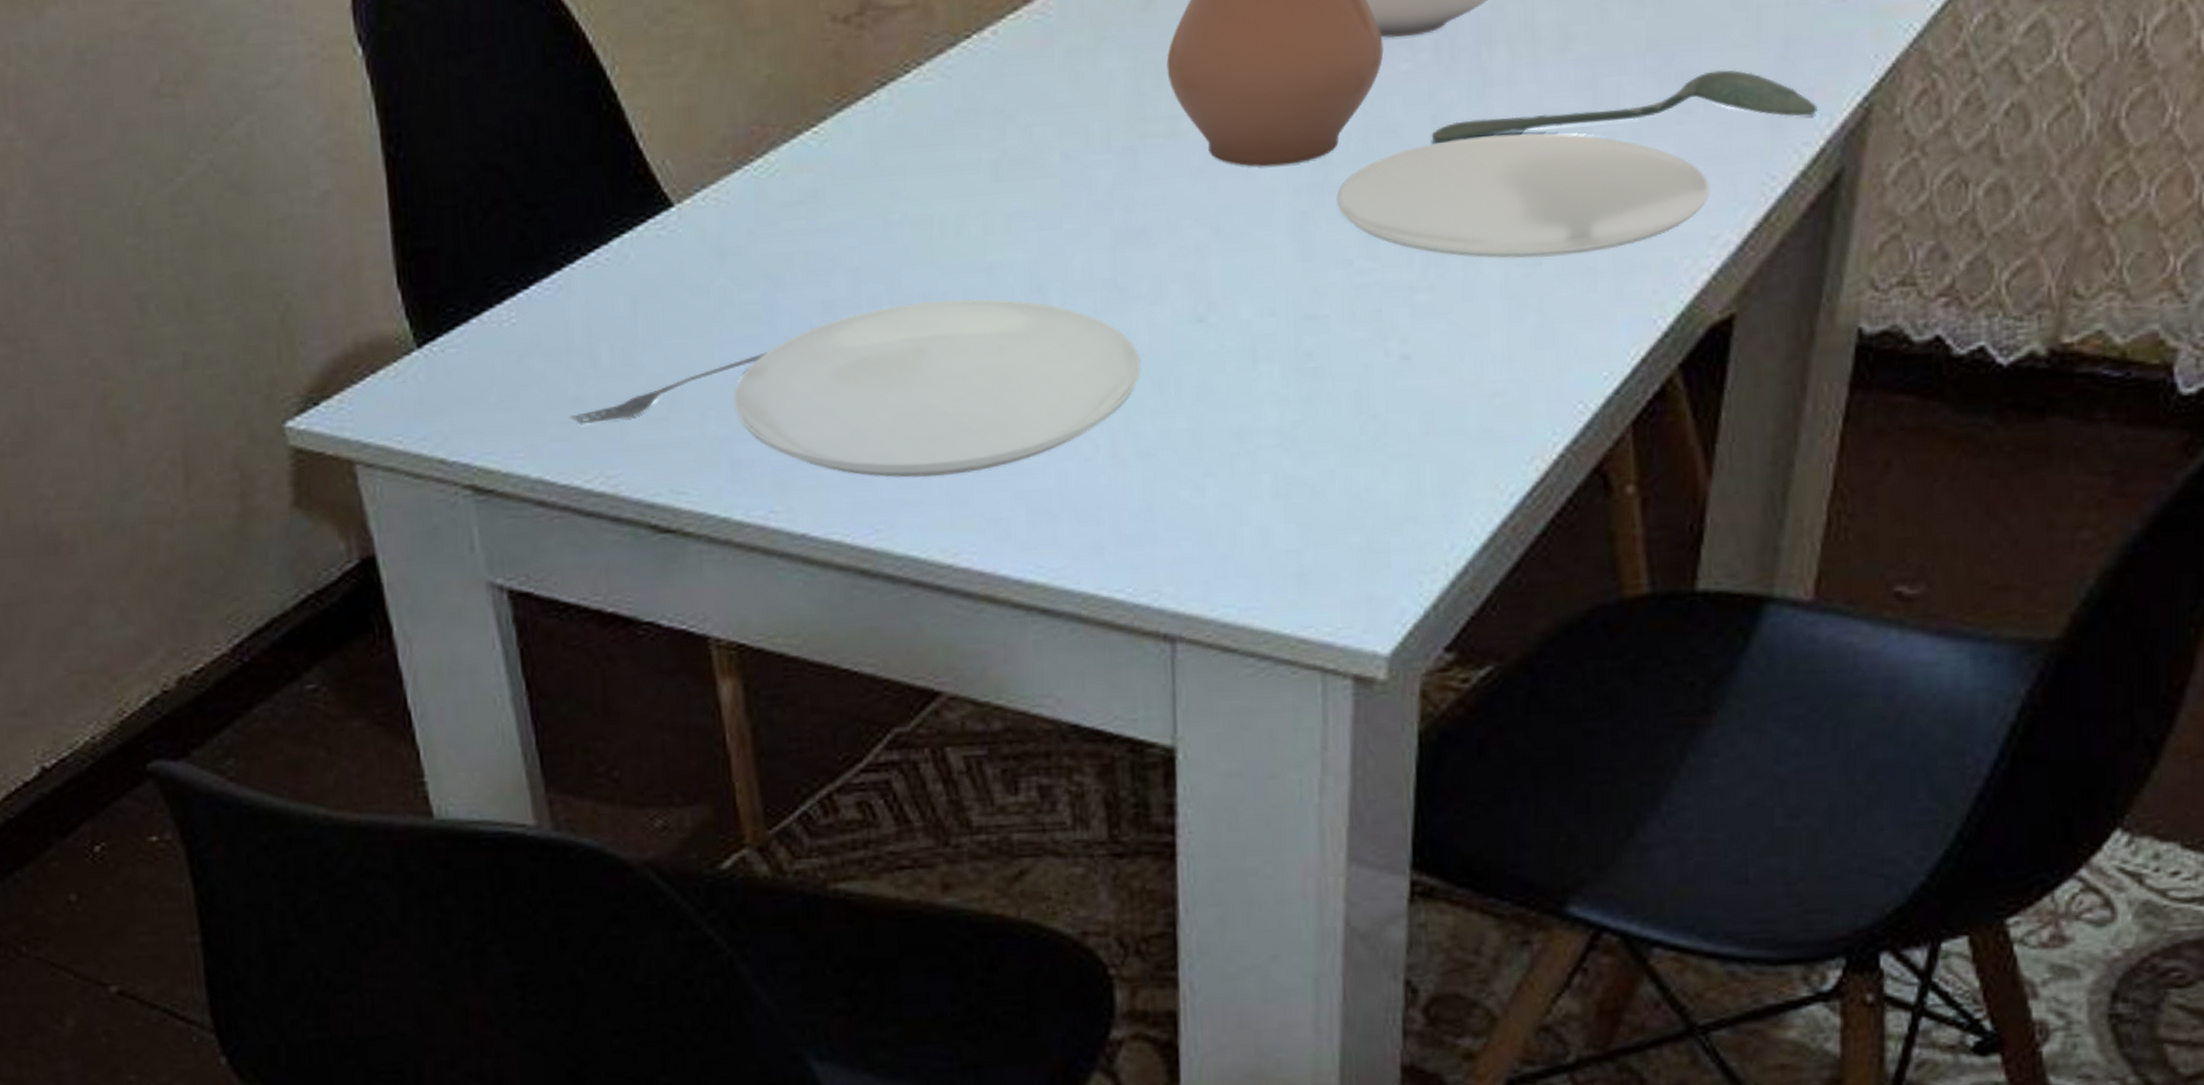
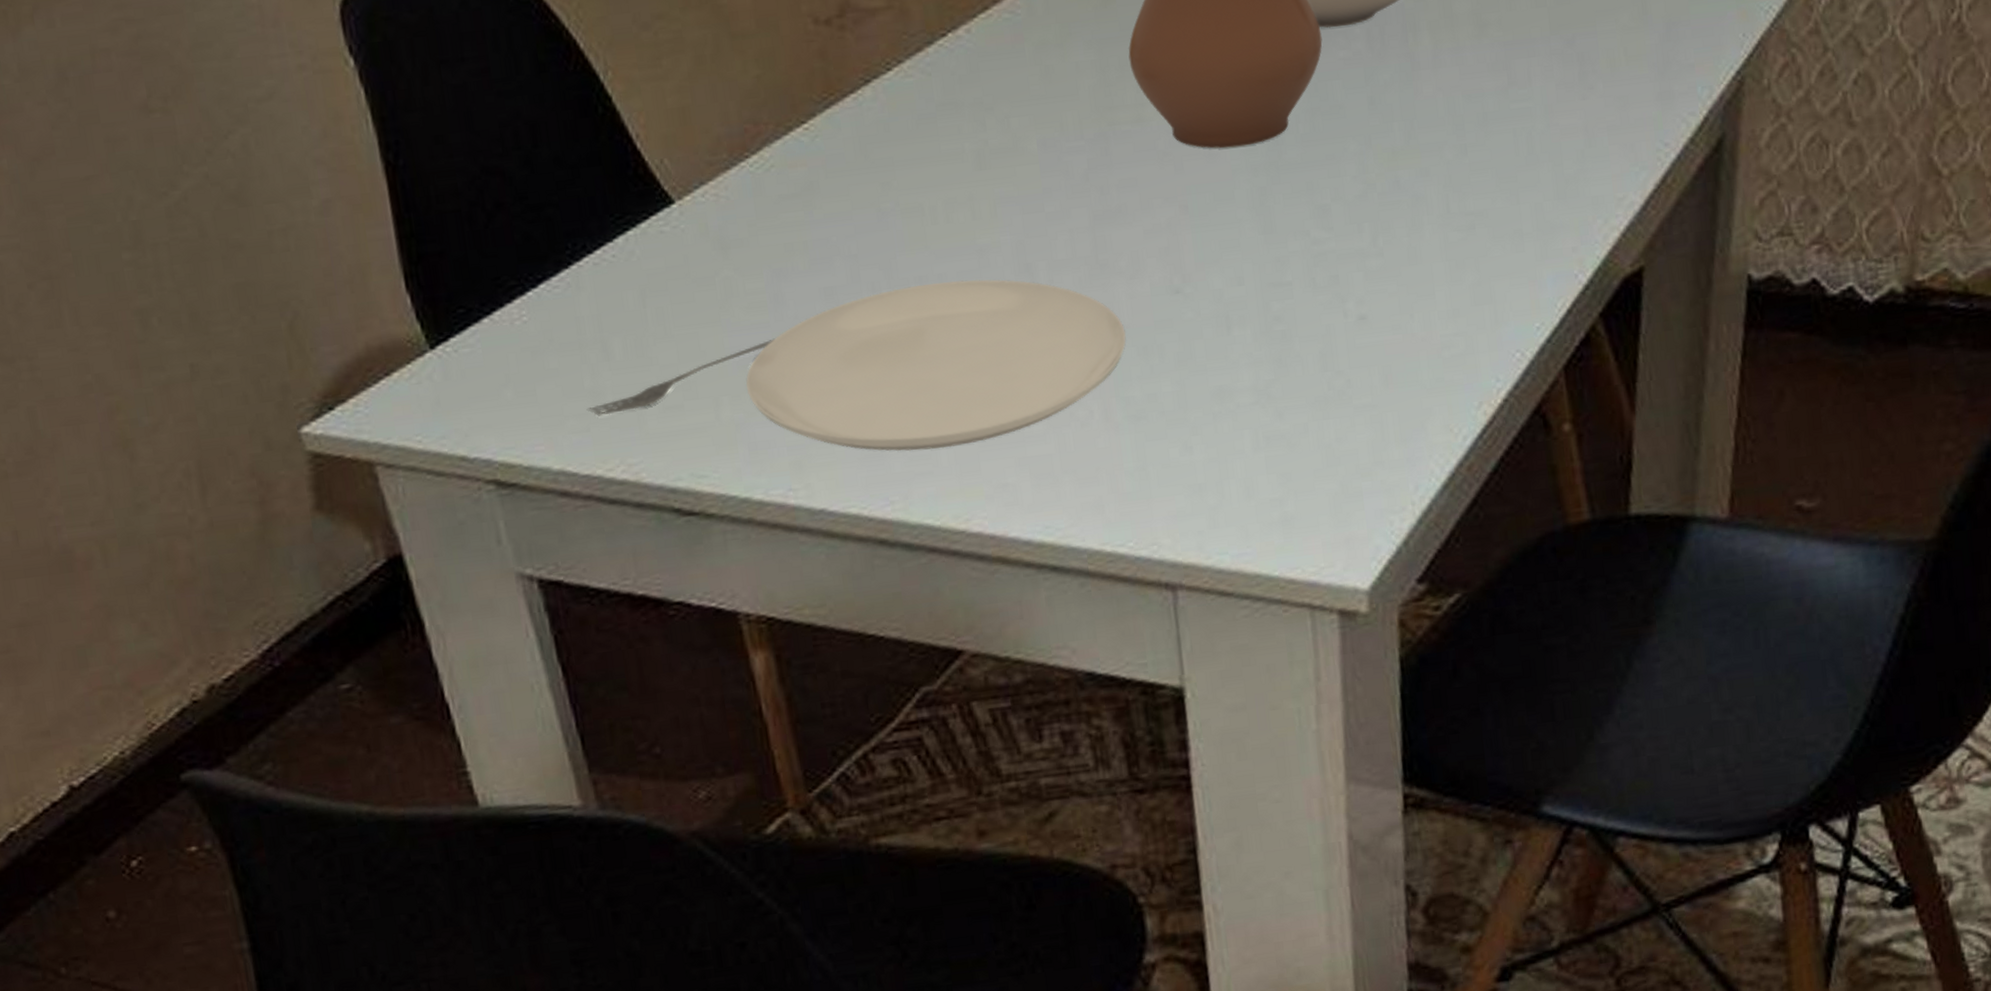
plate: present [1337,133,1710,259] -> none [1290,111,1614,225]
spoon: present [1431,70,1818,143] -> none [1370,50,1699,122]

